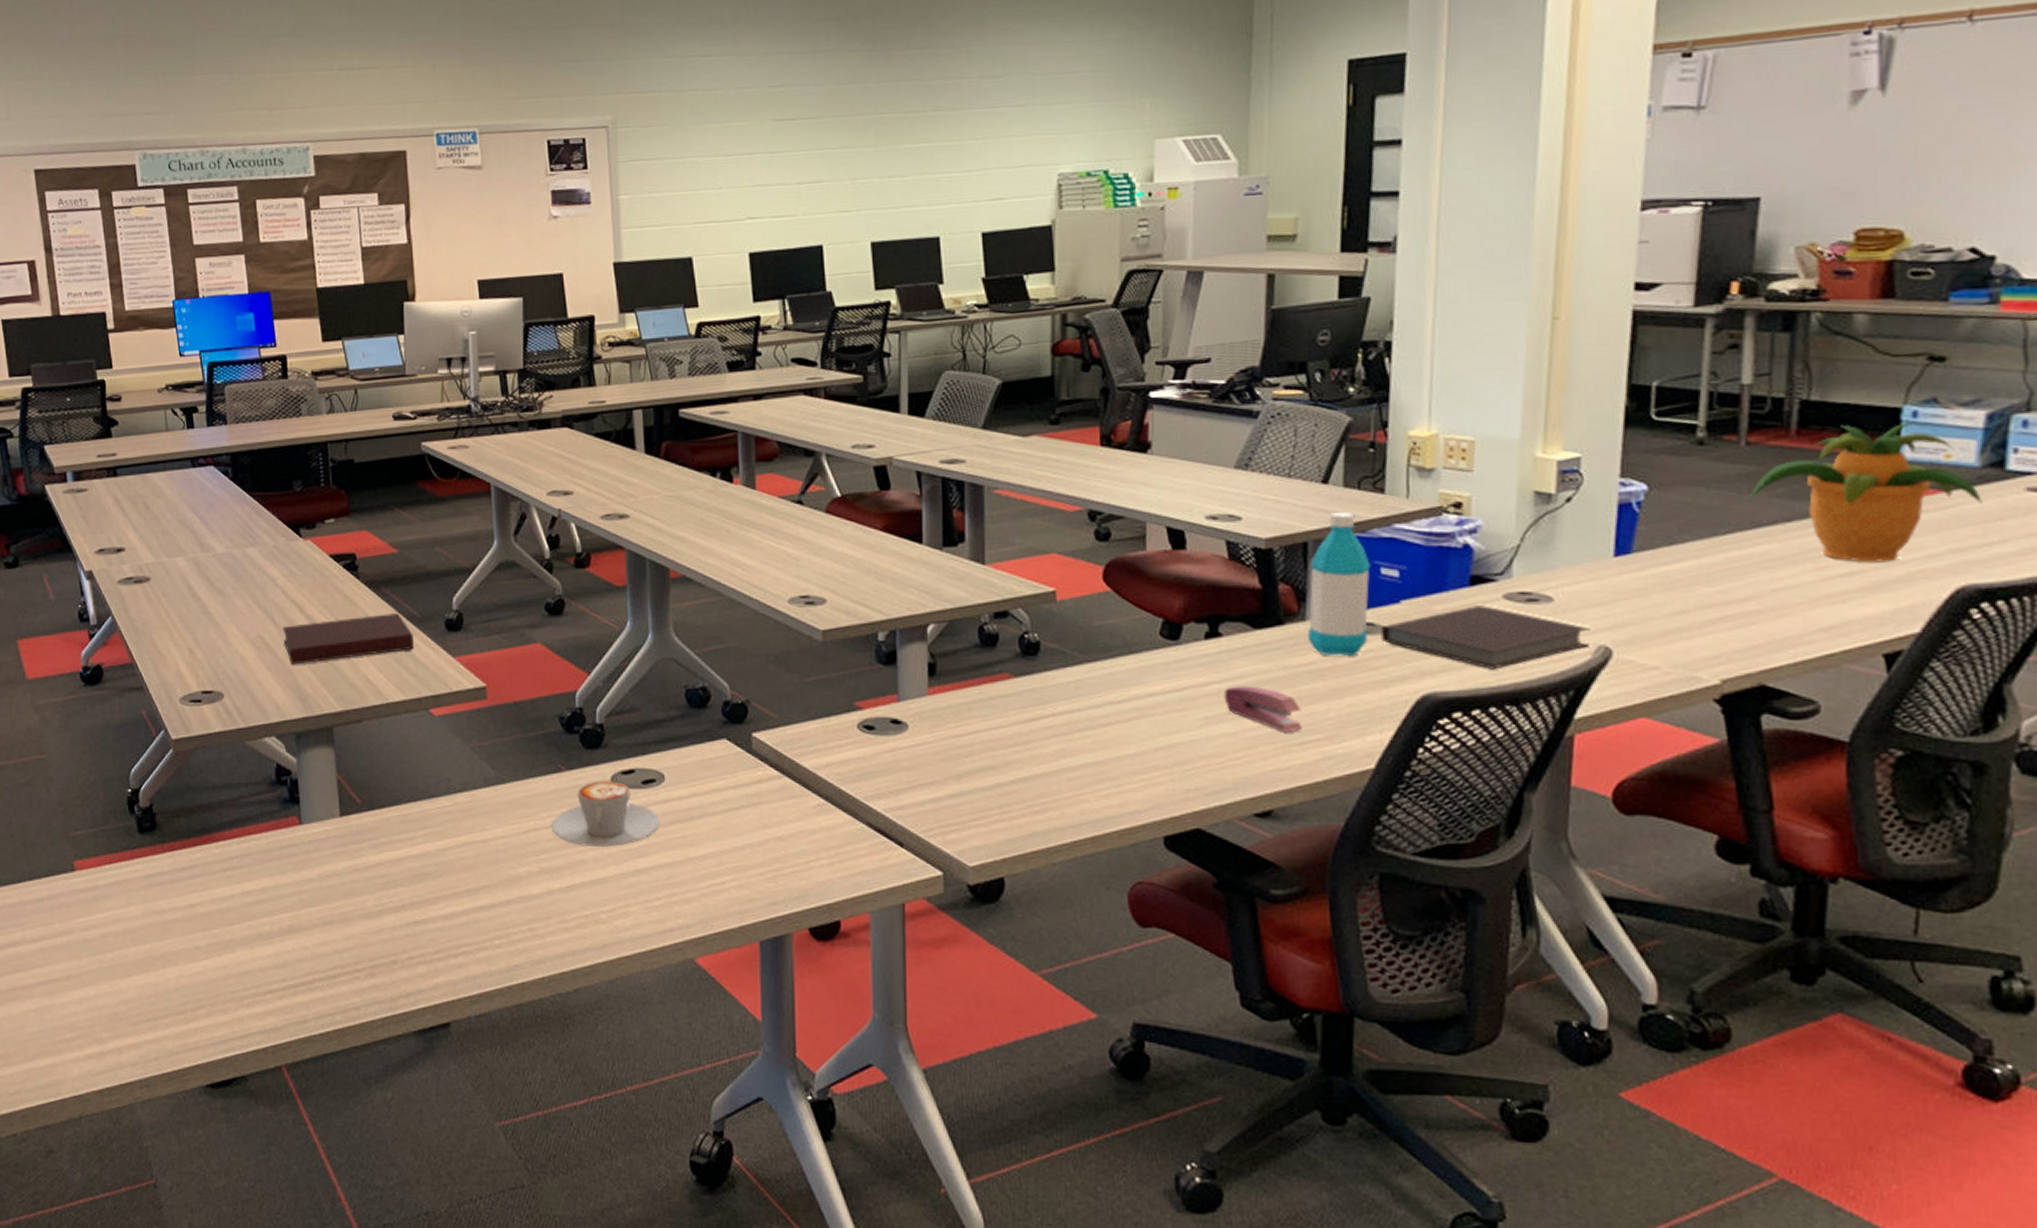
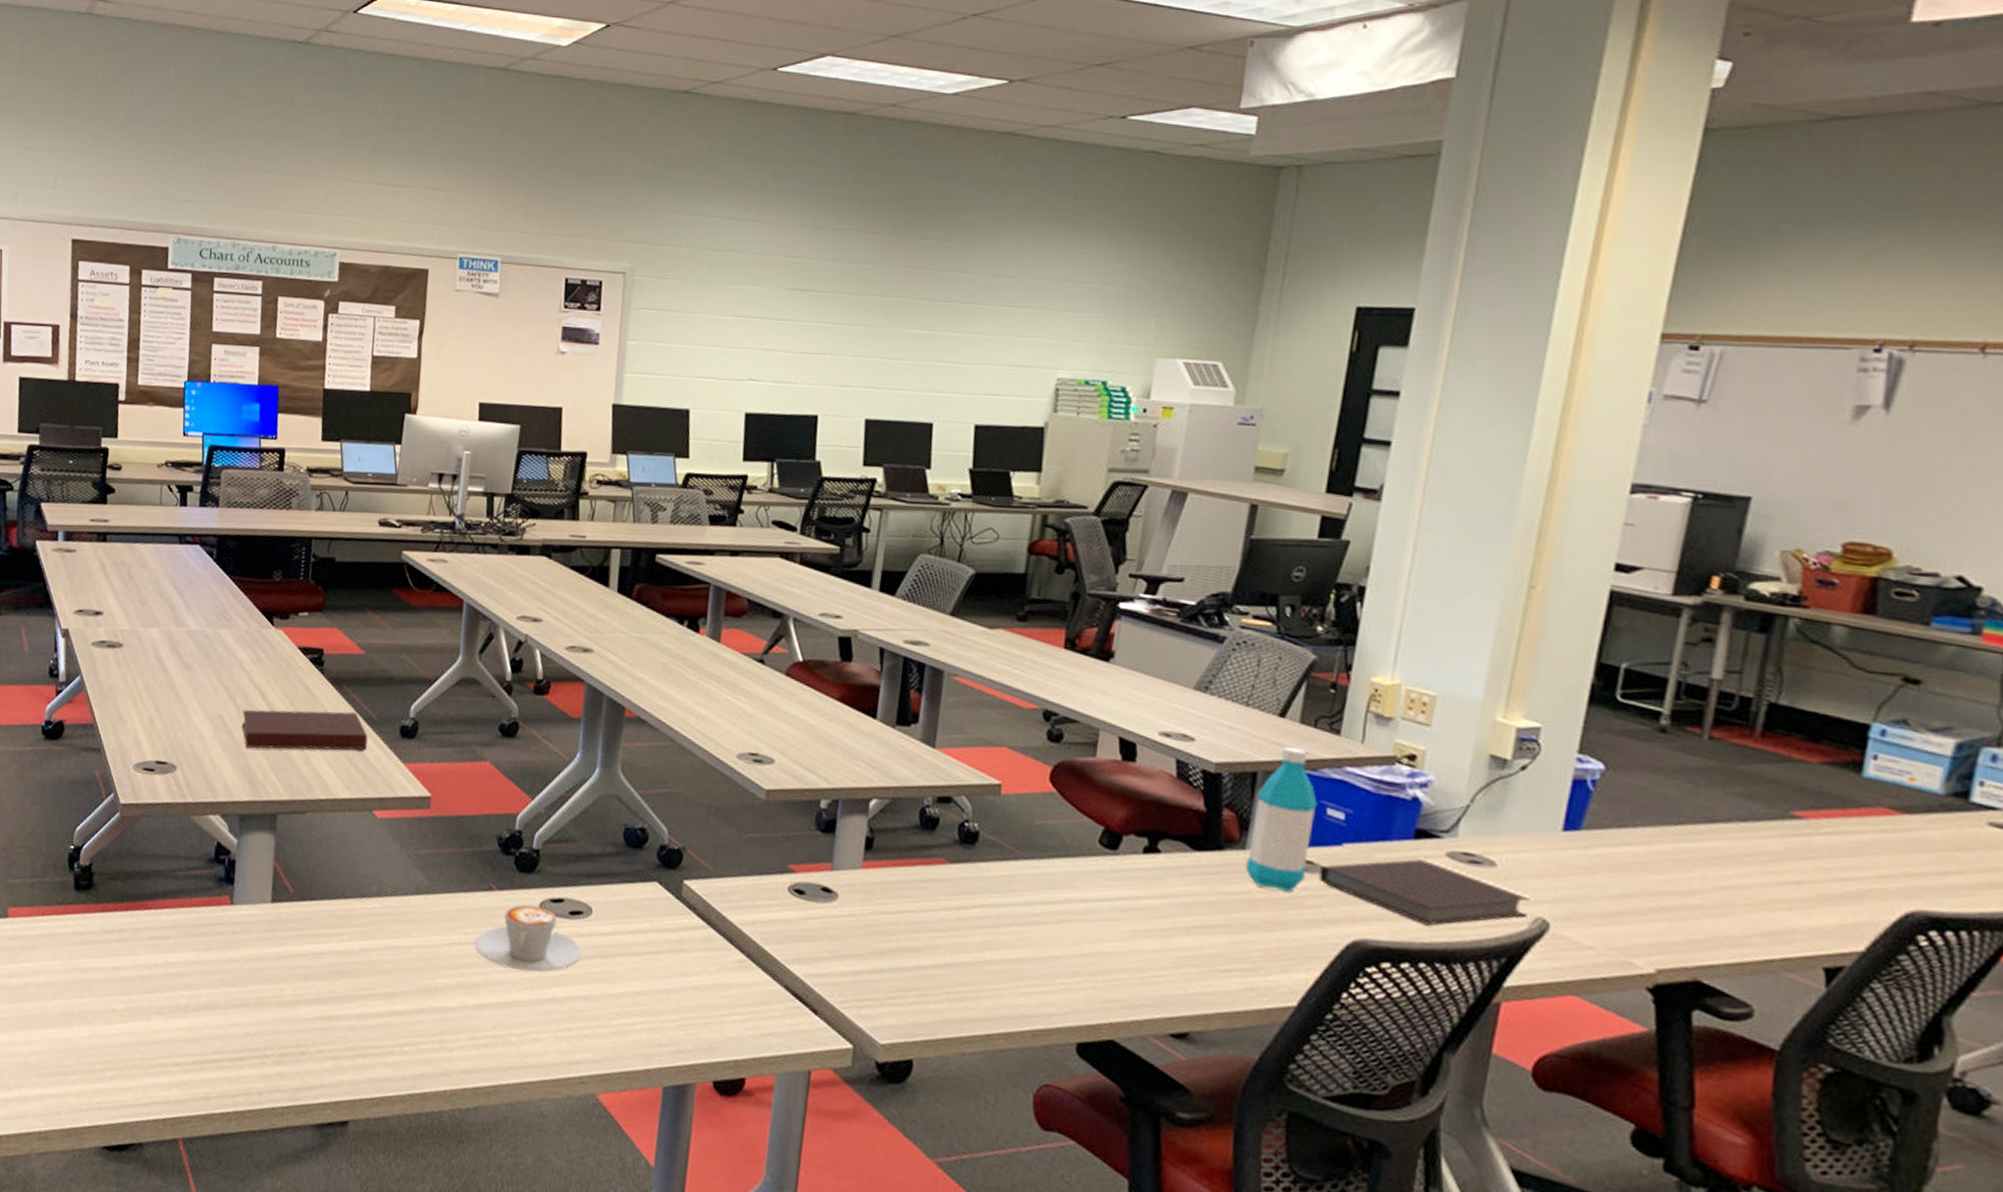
stapler: present [1223,686,1302,733] -> none [1154,904,1230,958]
potted plant: present [1748,421,1982,563] -> none [1705,734,1942,877]

